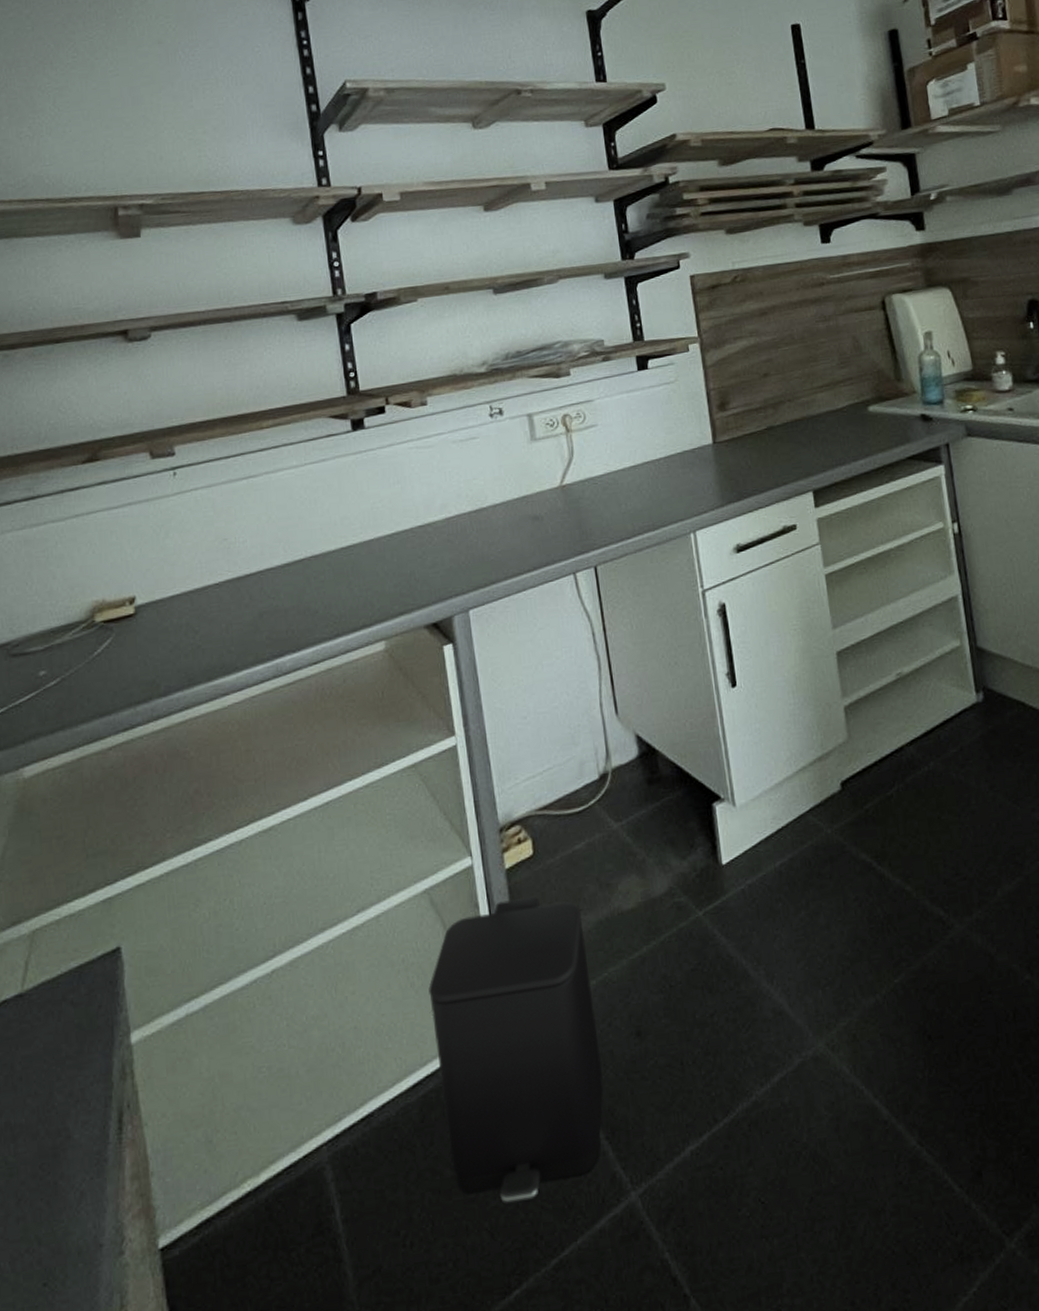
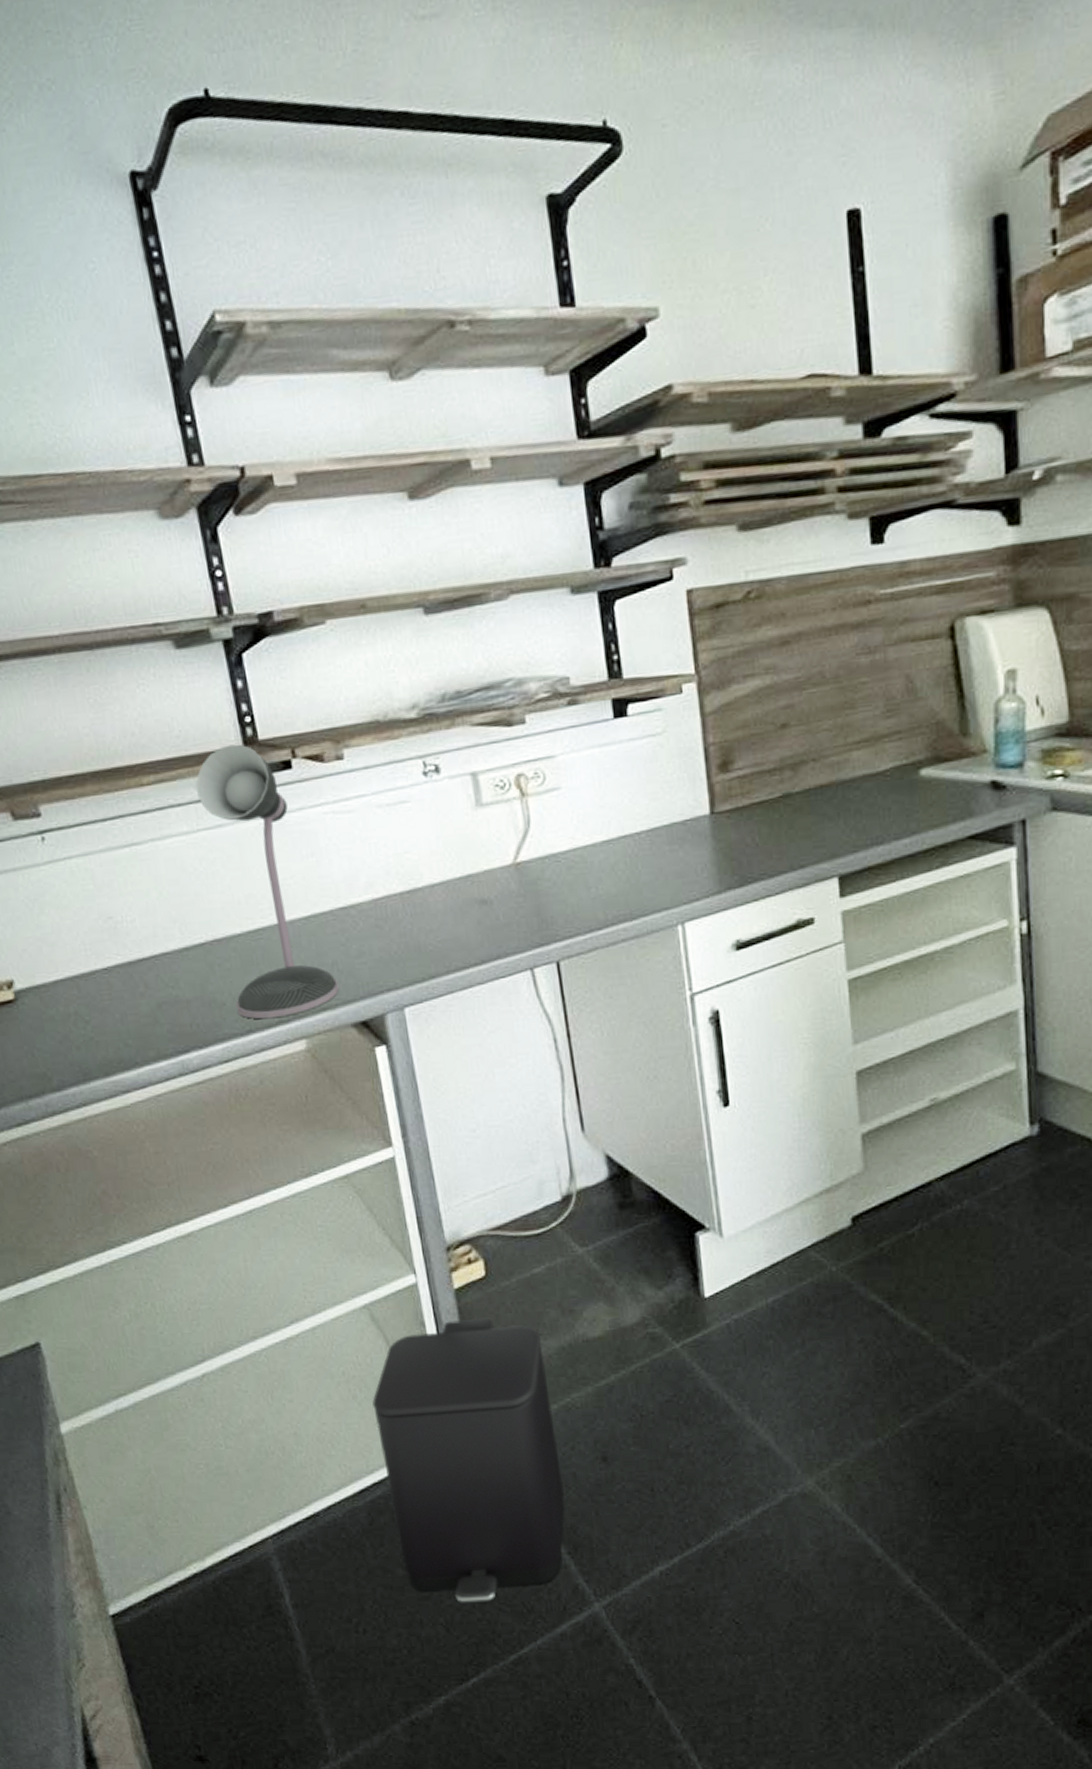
desk lamp: none [306,394,415,624] -> present [196,744,340,1020]

